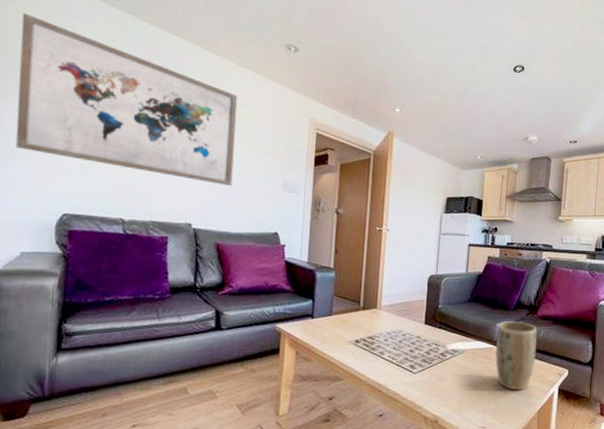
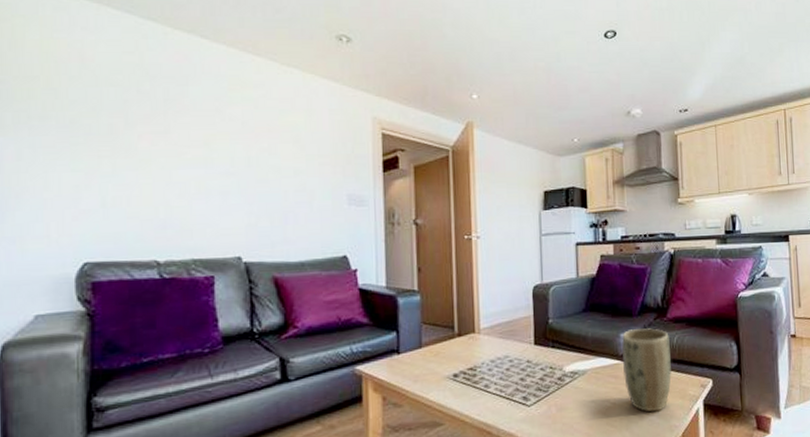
wall art: present [15,13,238,187] -> none [19,31,287,208]

